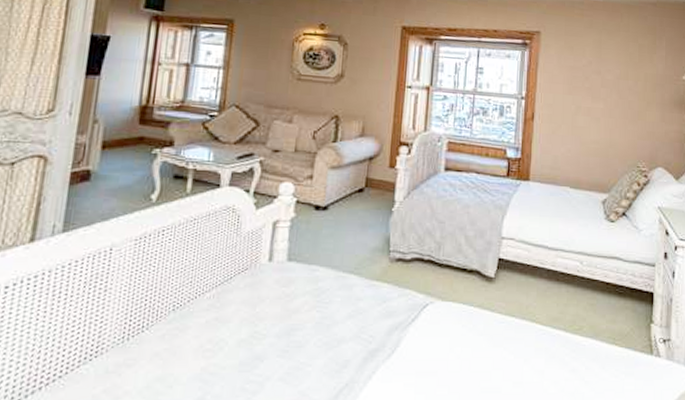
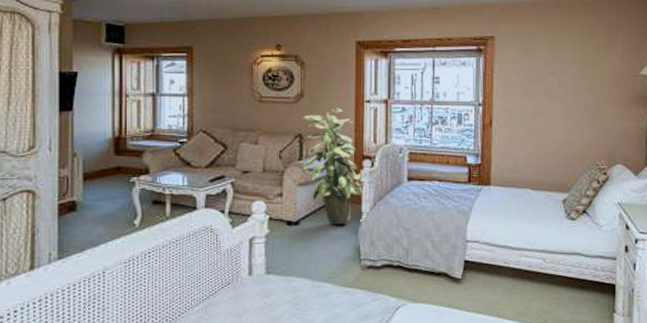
indoor plant: none [337,91,399,213] -> present [302,108,364,225]

